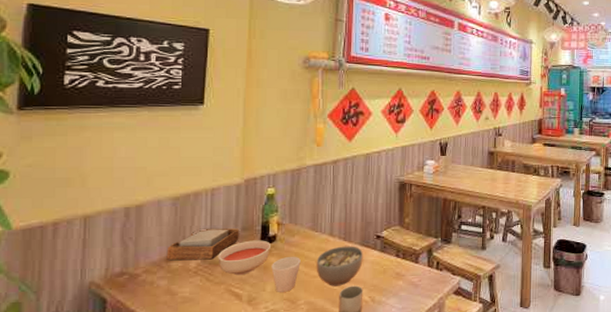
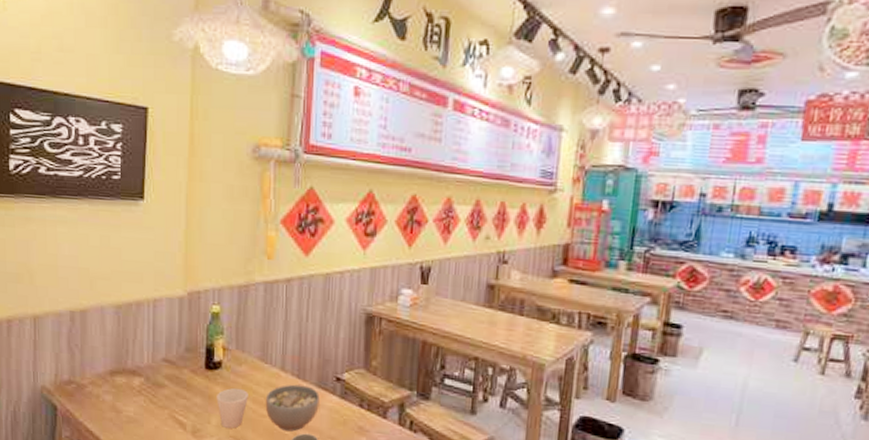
napkin holder: present [166,228,239,260] -> none [111,343,183,380]
bowl: present [218,240,272,276] -> none [161,363,217,402]

